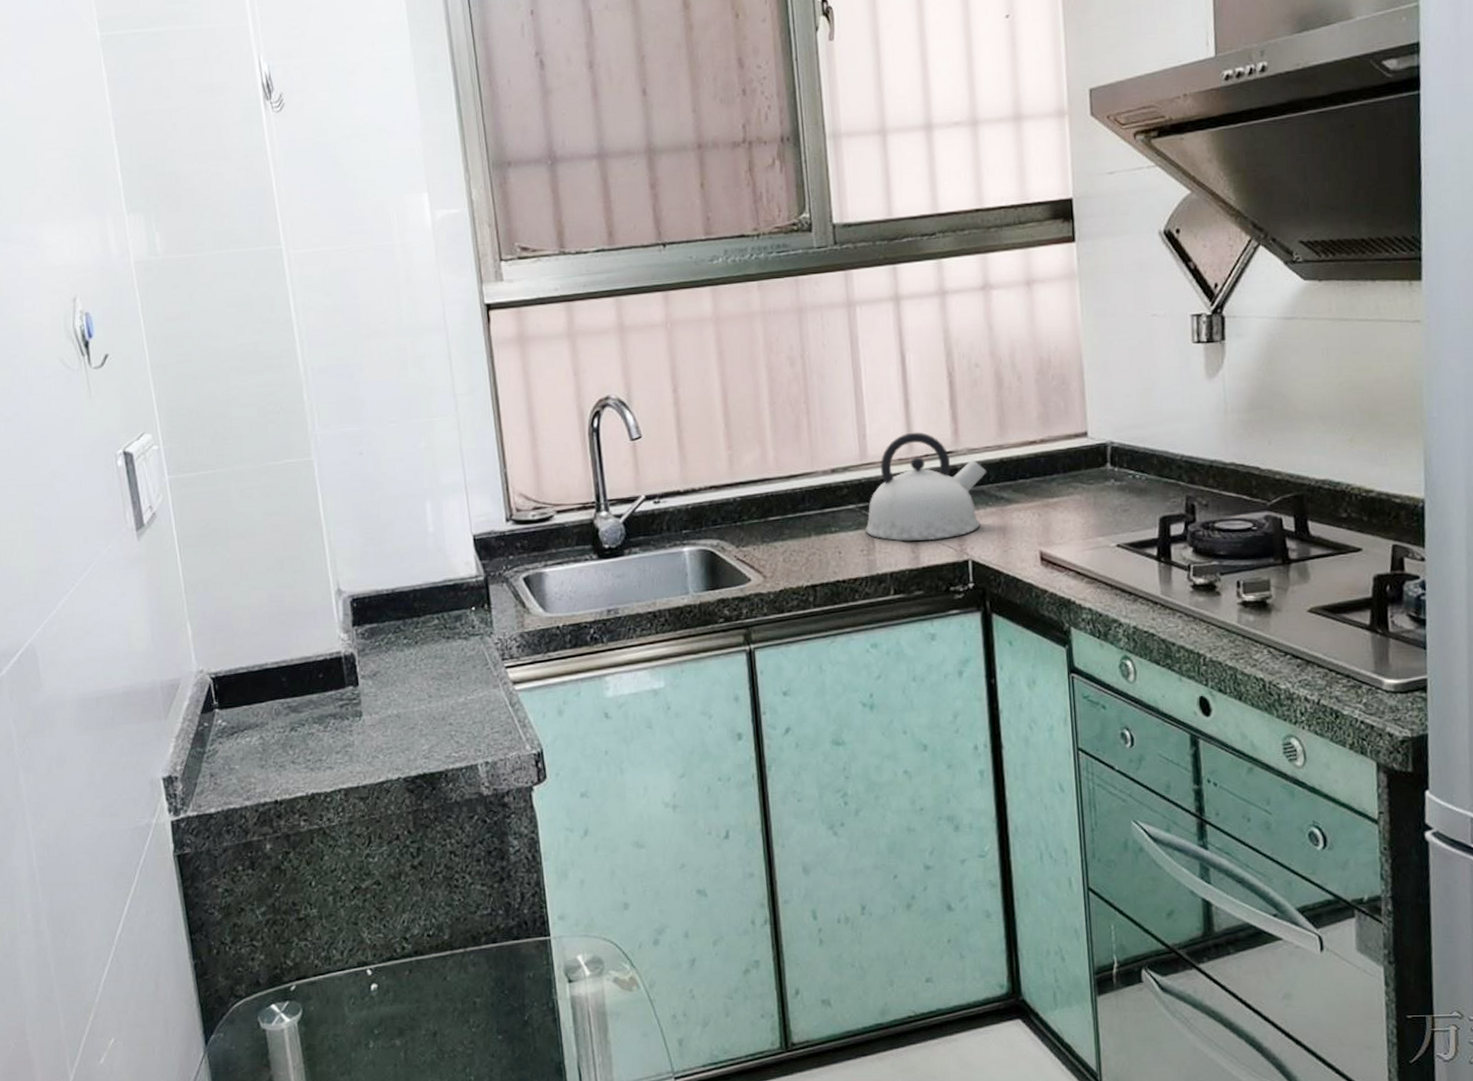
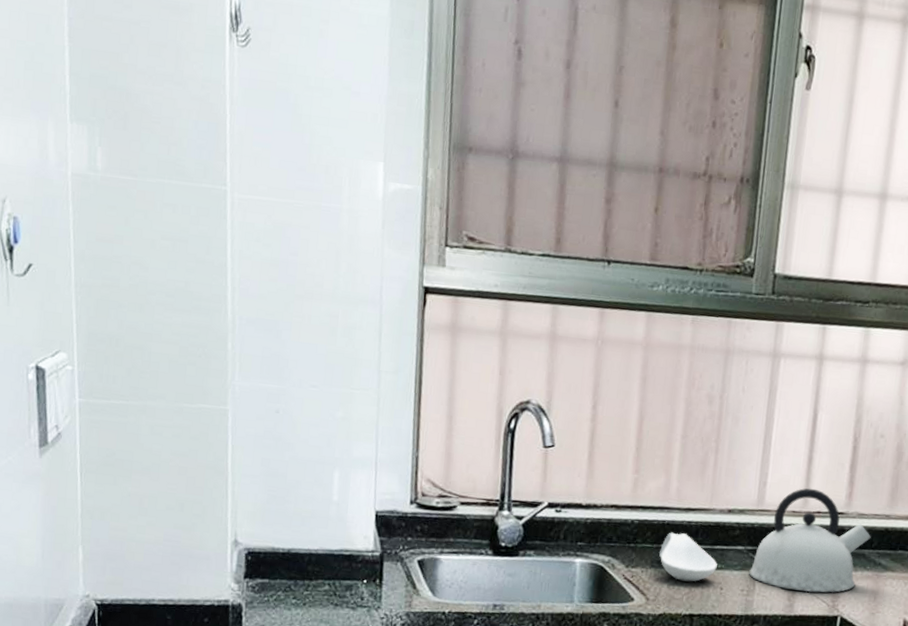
spoon rest: none [768,502,831,552] -> present [659,532,717,582]

